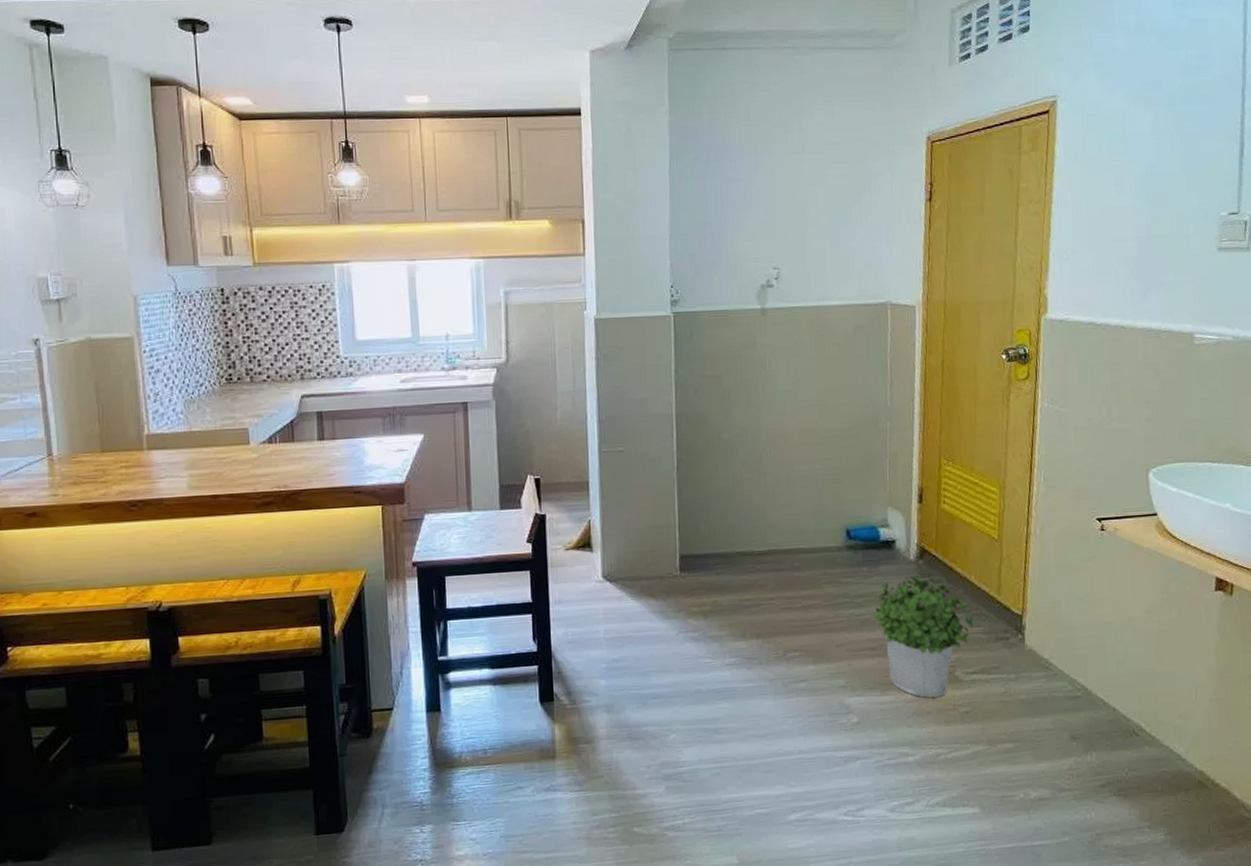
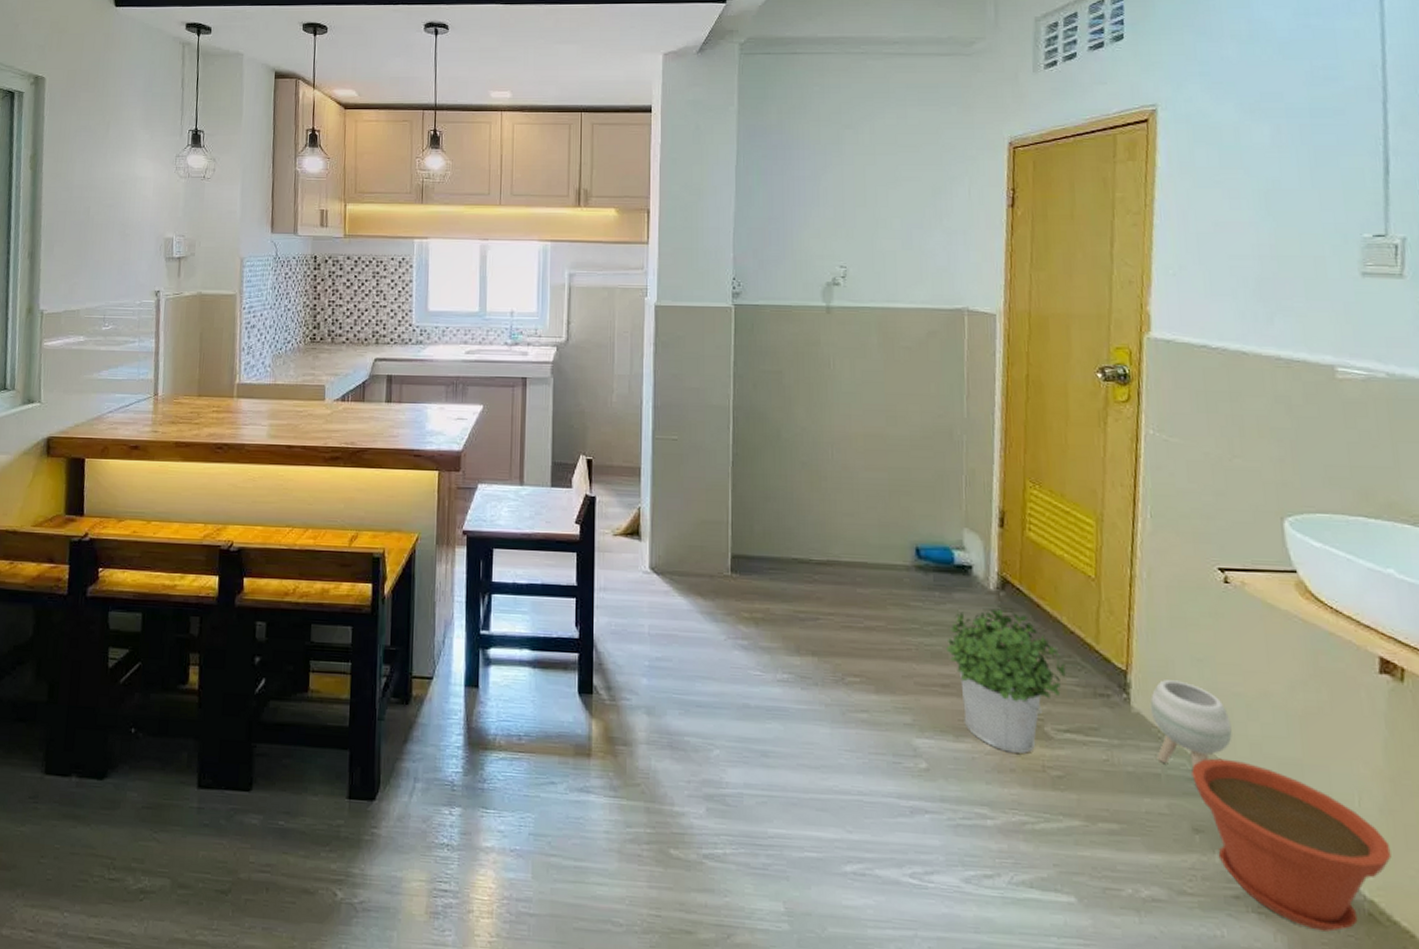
planter: none [1040,617,1103,689] -> present [1150,680,1232,768]
plant pot: none [1071,677,1217,801] -> present [1191,758,1392,932]

